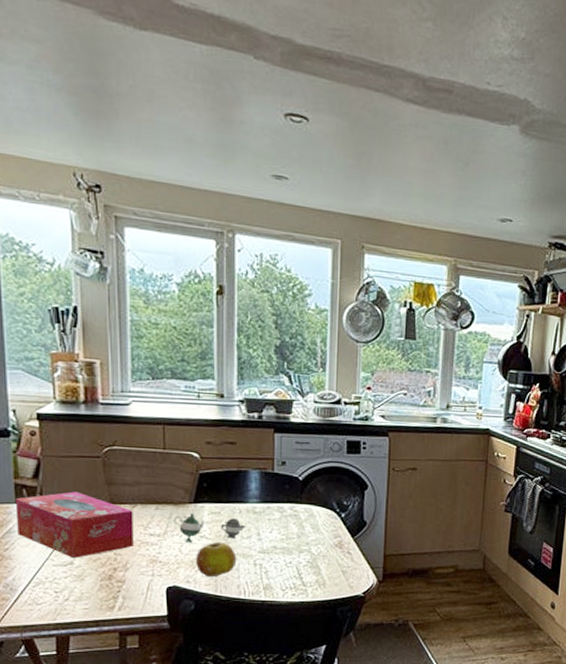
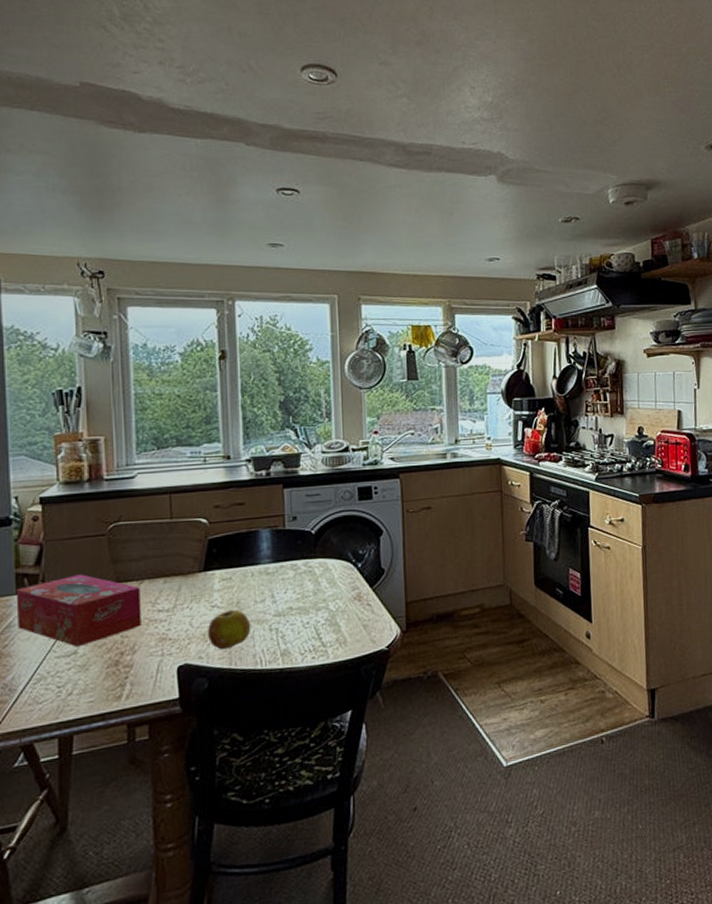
teapot: present [174,513,246,542] -> none [183,582,259,614]

